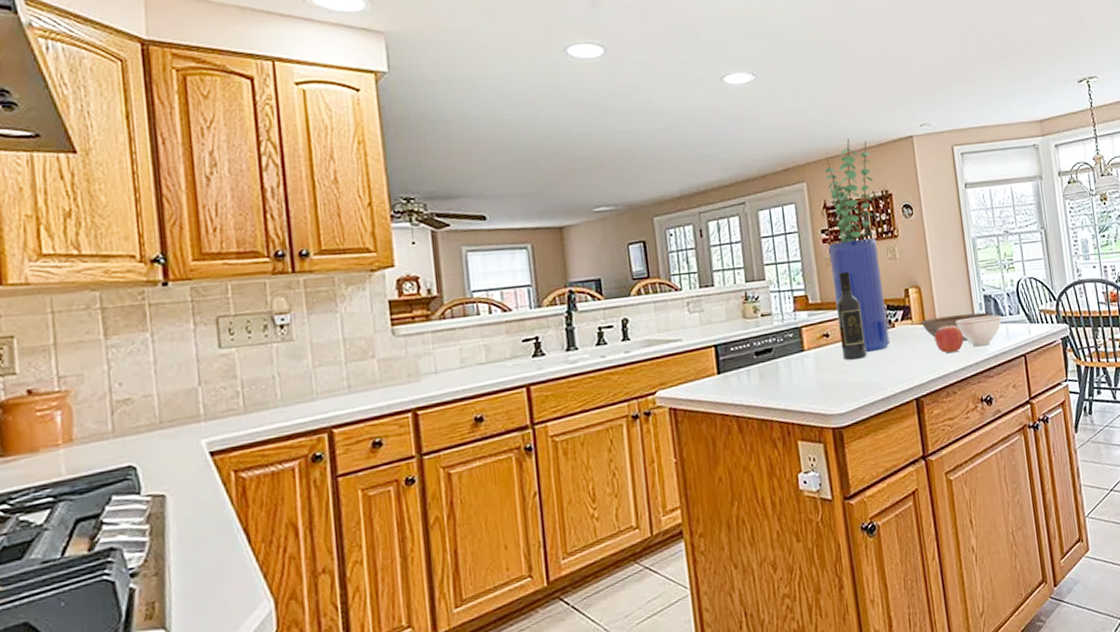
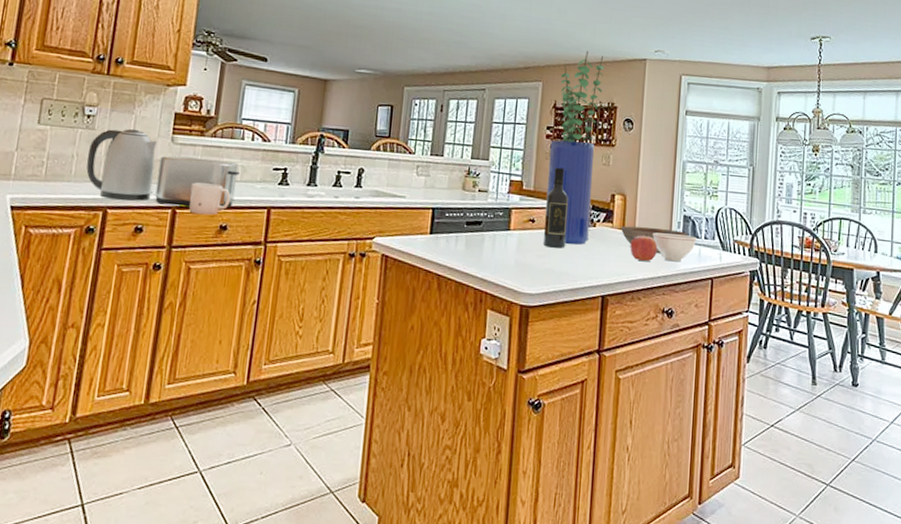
kettle: none [291,329,383,418] -> present [86,128,157,202]
toaster: none [383,343,485,410] -> present [155,155,241,208]
mug: none [428,371,480,412] -> present [189,182,231,216]

